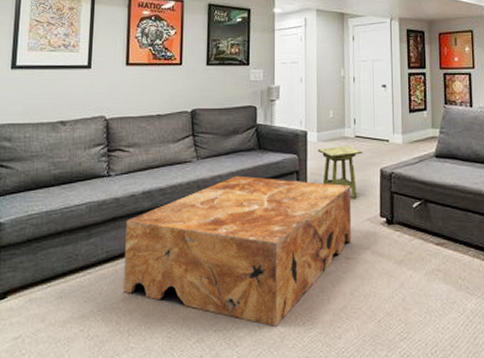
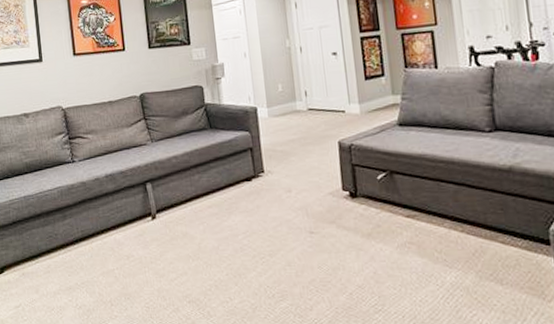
coffee table: present [124,175,352,327] -> none [95,155,315,298]
side table: present [317,146,362,199] -> none [269,119,317,174]

